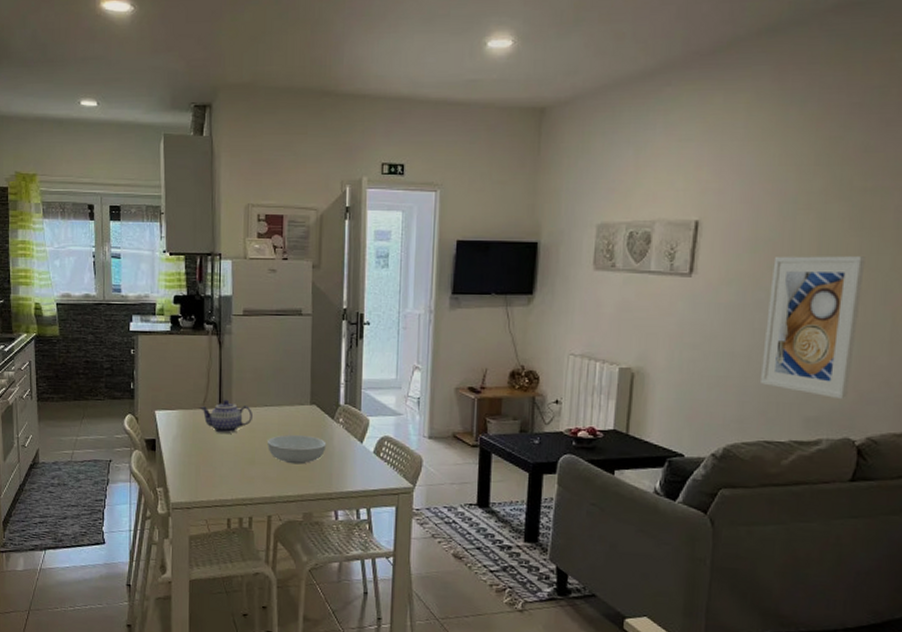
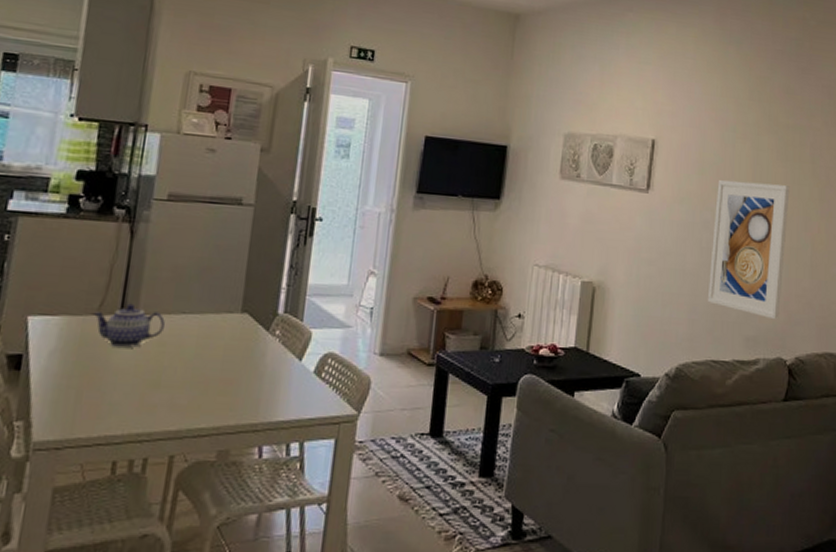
serving bowl: present [268,435,327,465] -> none [180,350,257,388]

